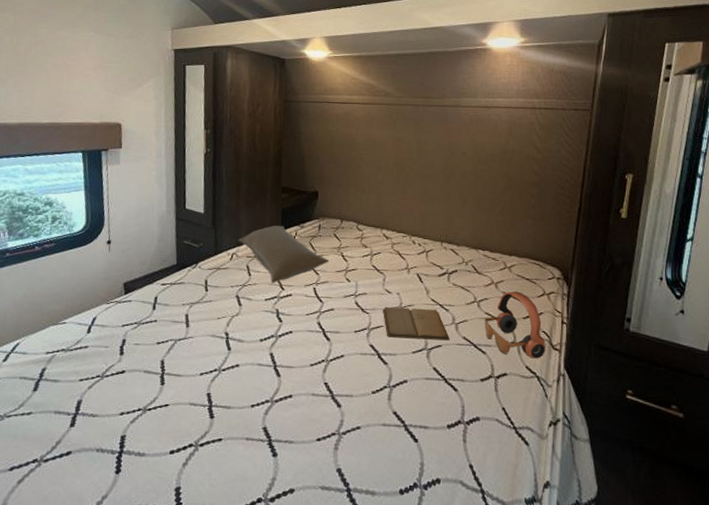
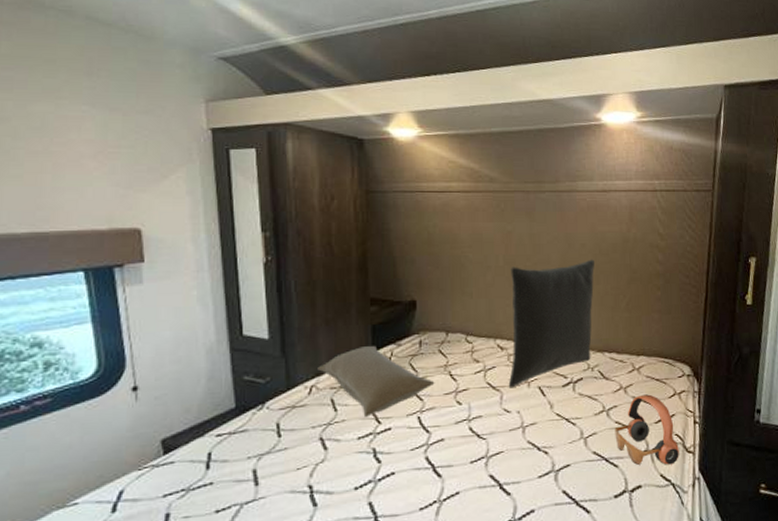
book: present [383,306,450,341] -> none [502,424,579,464]
pillow: none [390,166,475,273] -> present [508,259,595,388]

